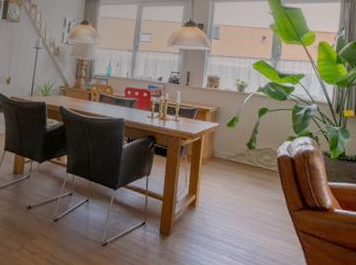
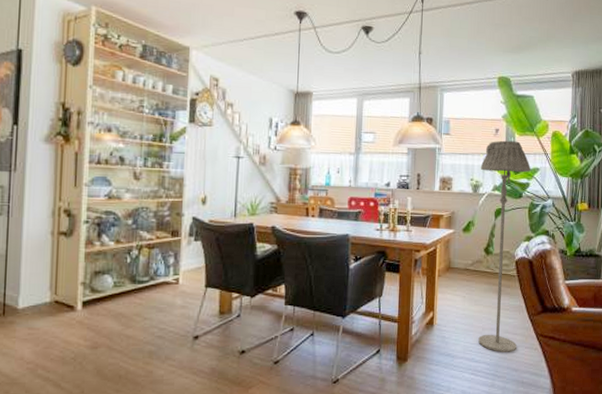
floor lamp: none [237,47,296,243] -> present [478,140,530,352]

